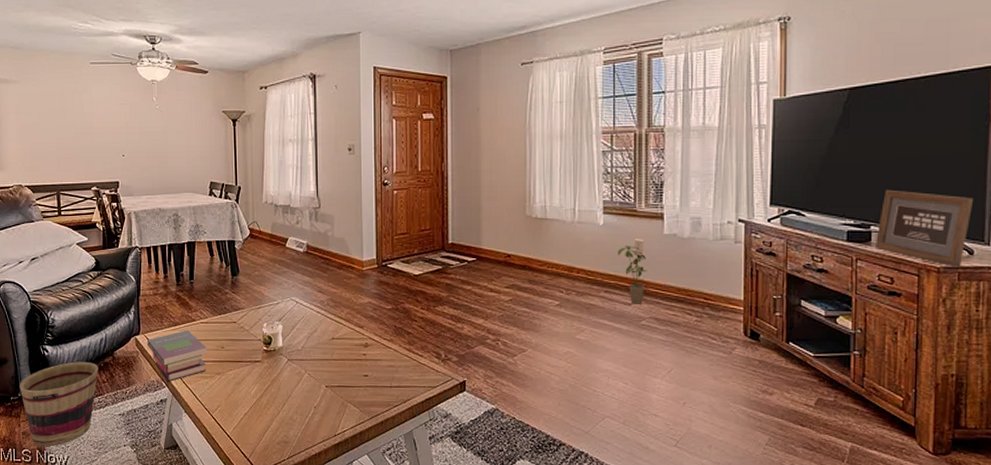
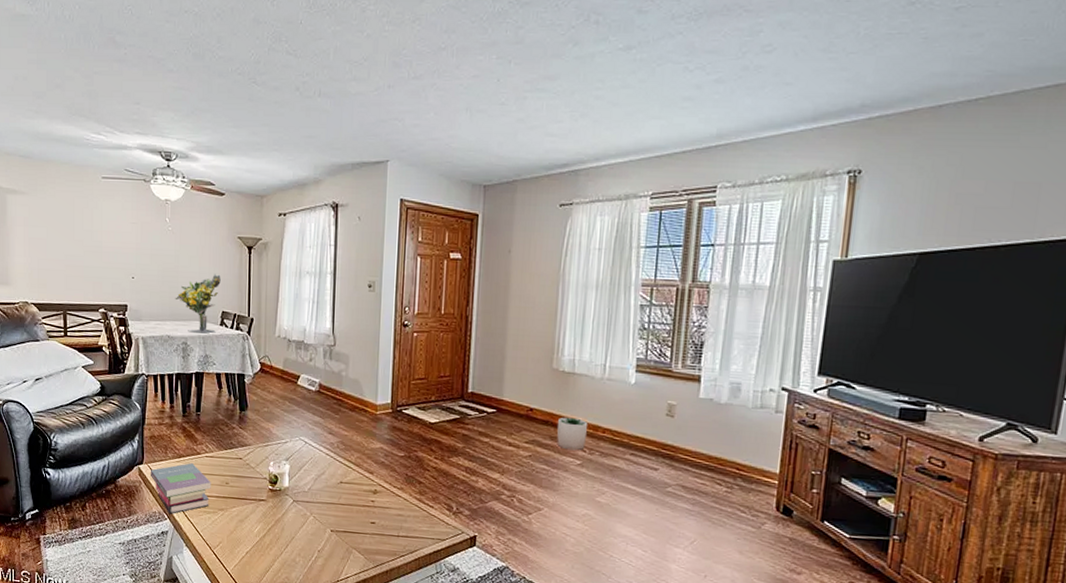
basket: present [19,362,98,447] -> none [20,487,100,570]
bouquet: none [164,147,208,204] -> present [175,274,221,334]
planter: none [535,260,563,292] -> present [557,417,588,451]
house plant: present [618,246,647,304] -> none [648,407,678,470]
picture frame: present [876,189,974,267] -> none [929,366,1045,455]

